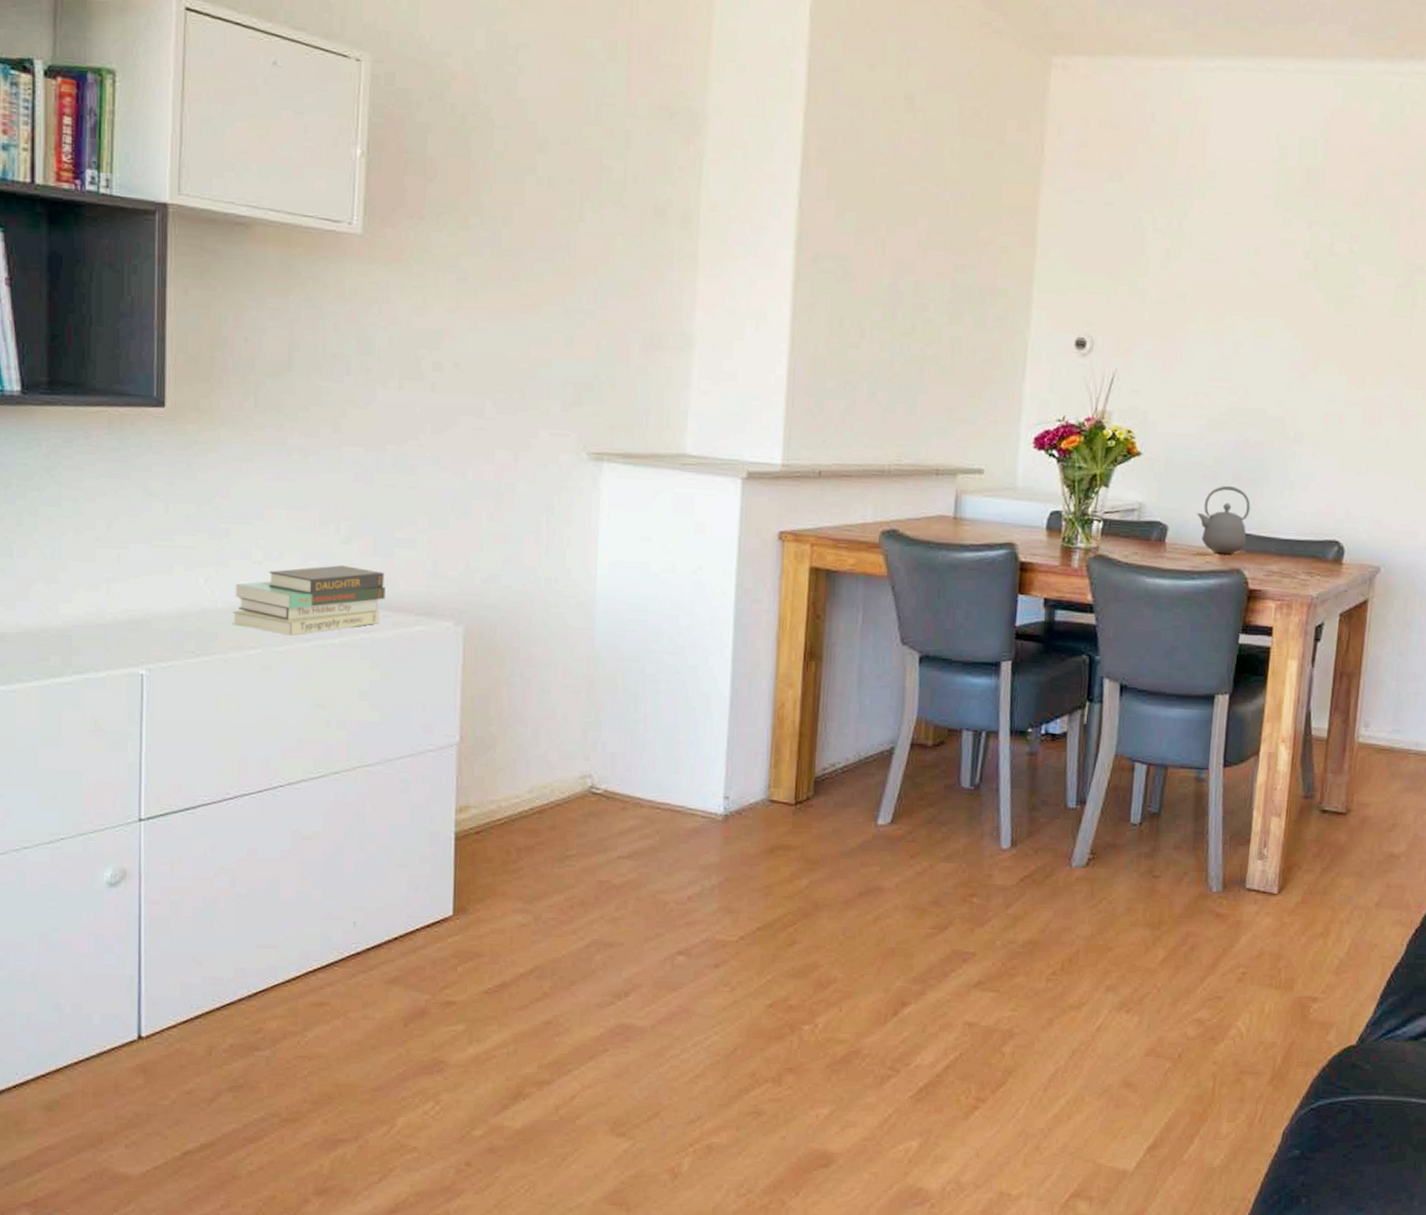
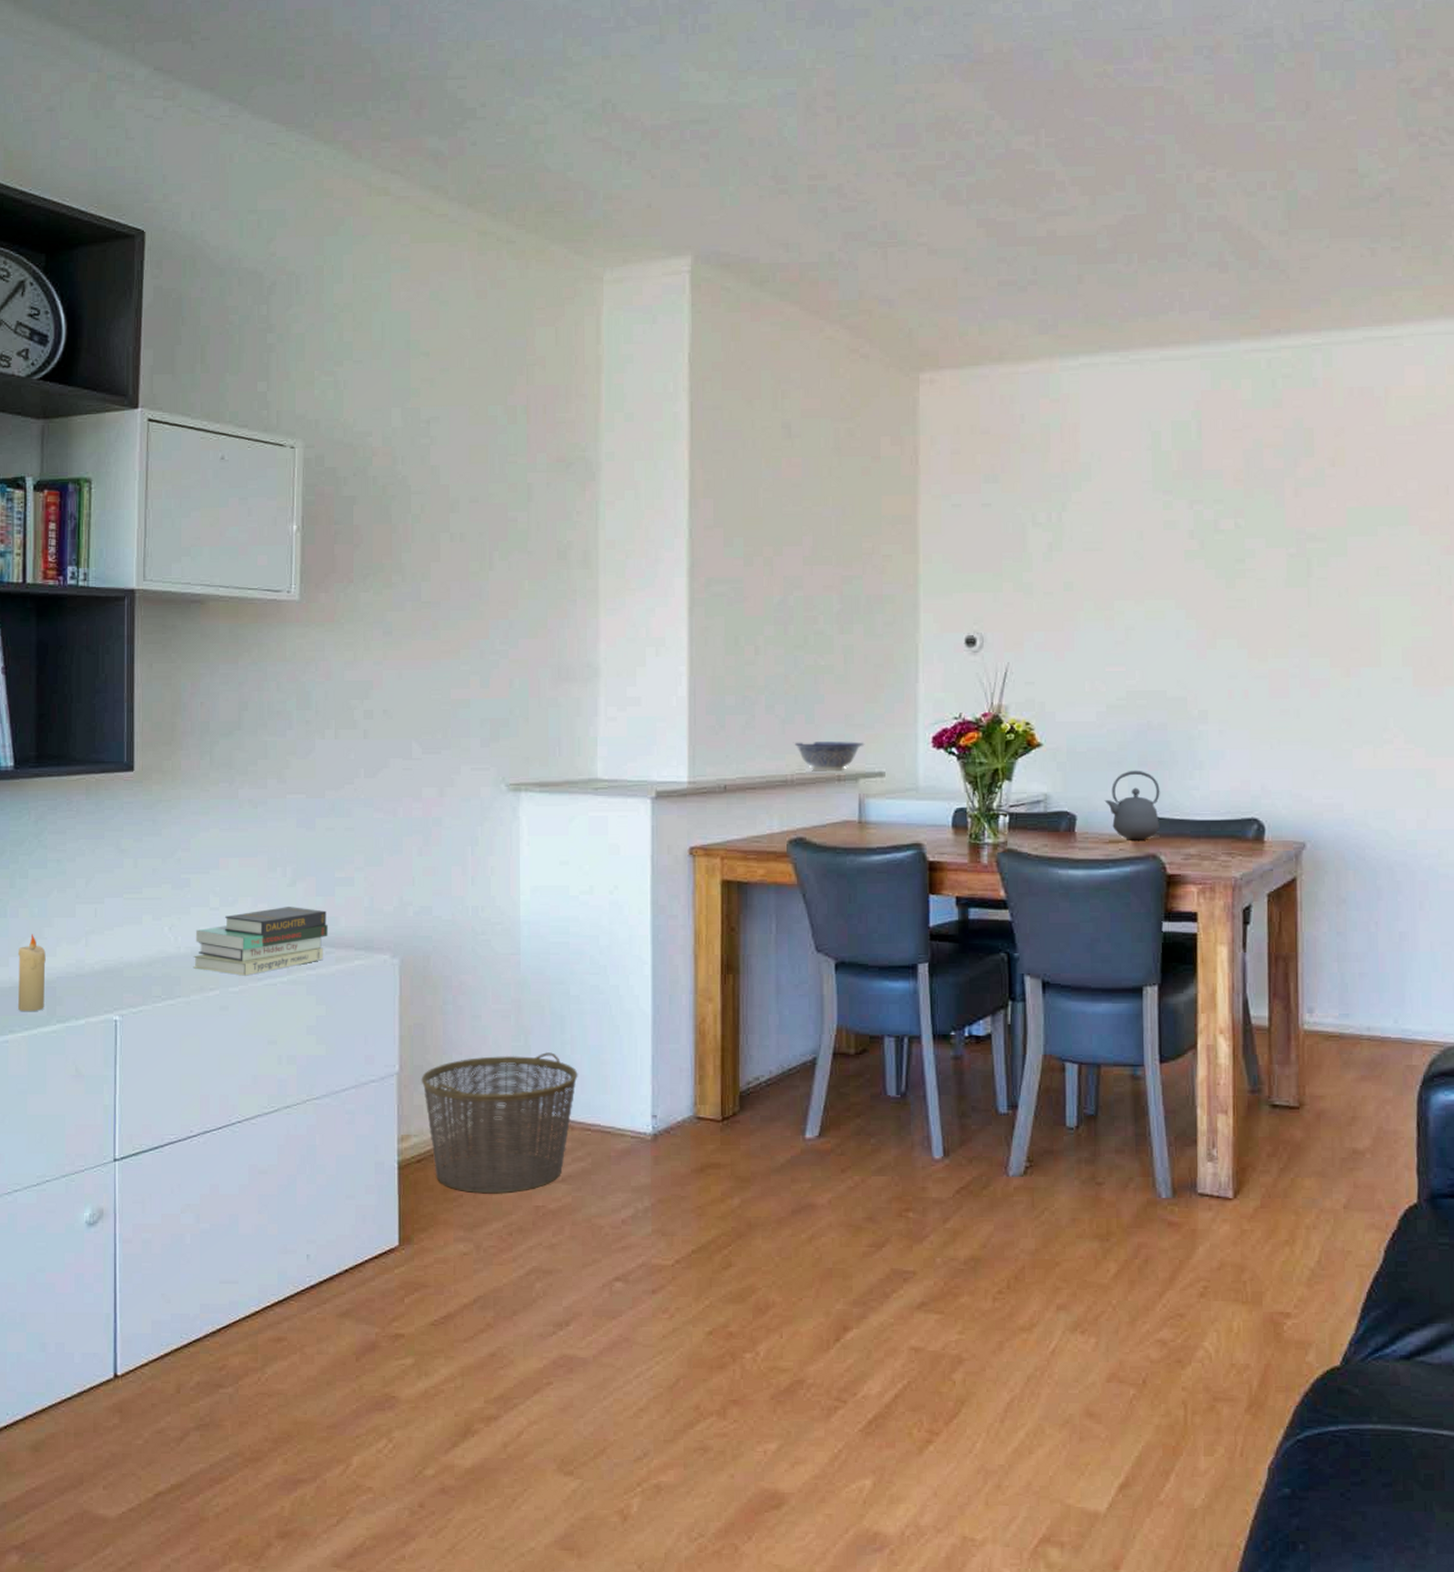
candle: none [26,577,60,661] -> present [17,934,46,1012]
basket: none [482,730,650,868] -> present [421,1052,578,1194]
decorative bowl: none [893,432,966,465] -> present [793,740,865,772]

